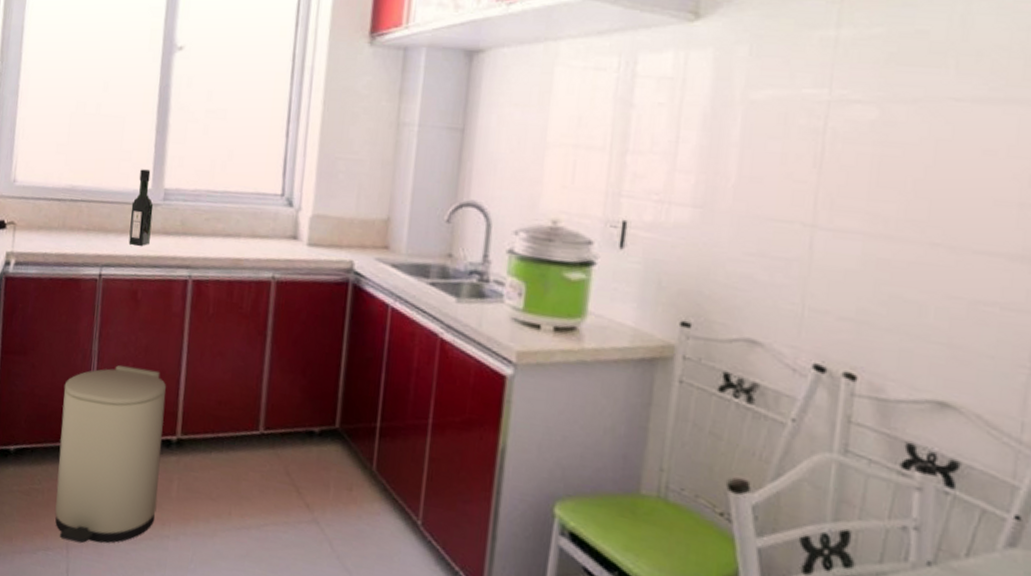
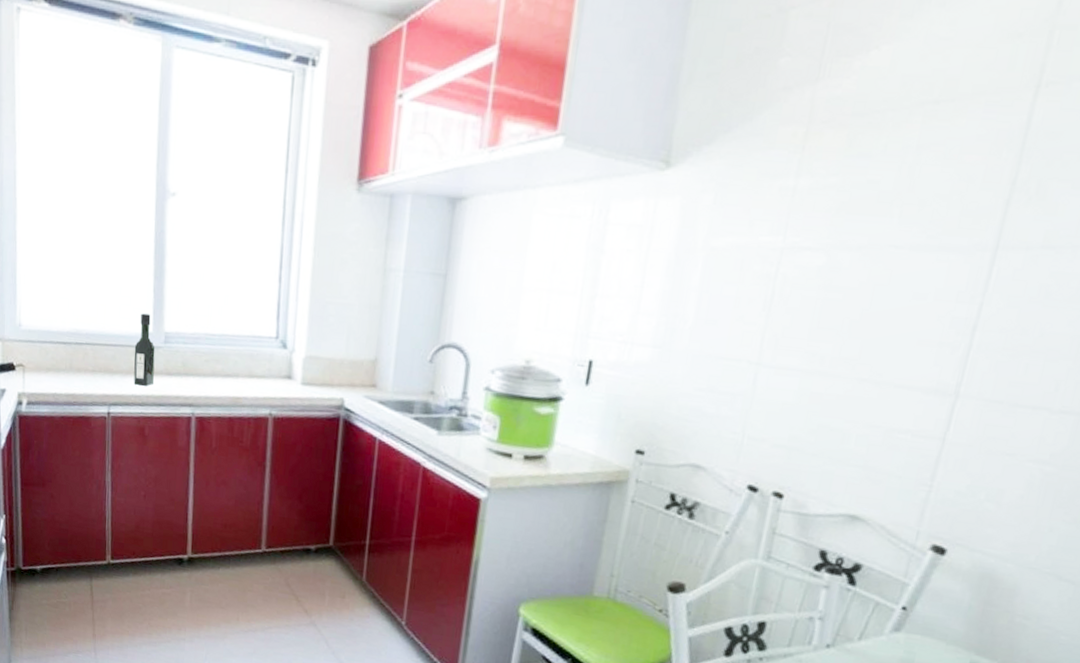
pedal bin: present [55,364,166,544] -> none [81,493,176,647]

